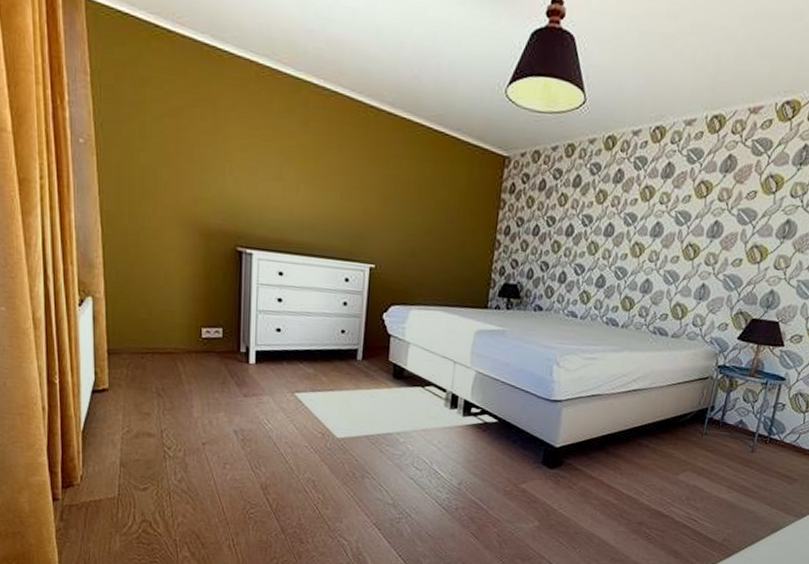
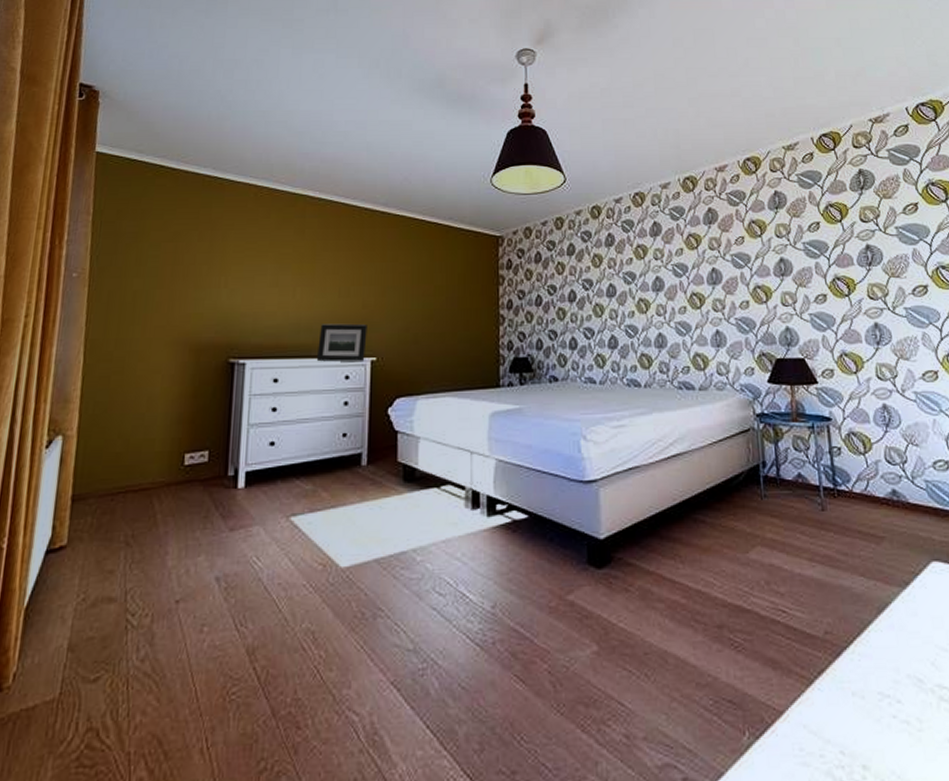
picture frame: none [318,225,368,268] -> present [316,323,367,363]

